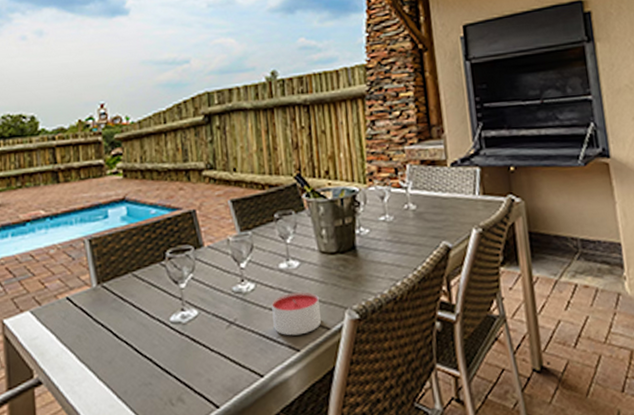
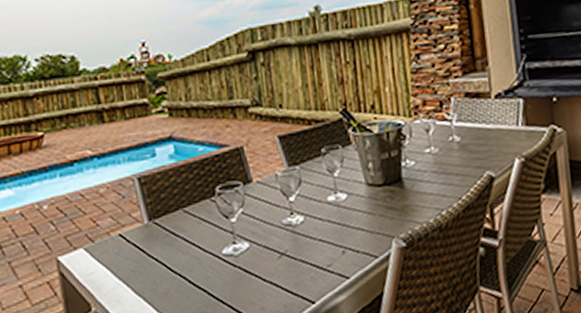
candle: present [271,292,321,336] -> none [321,222,369,265]

